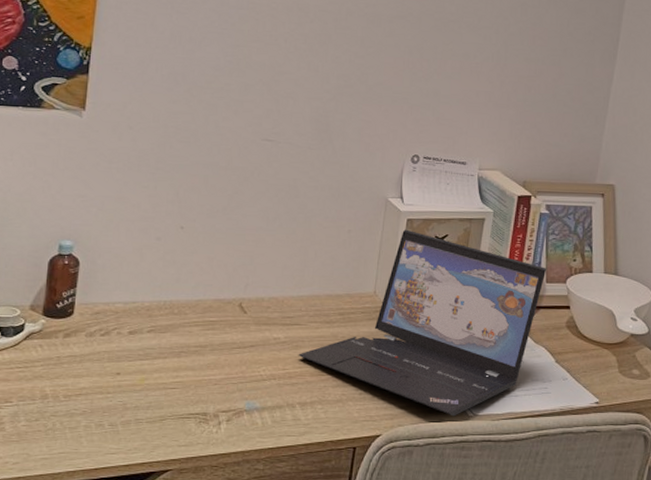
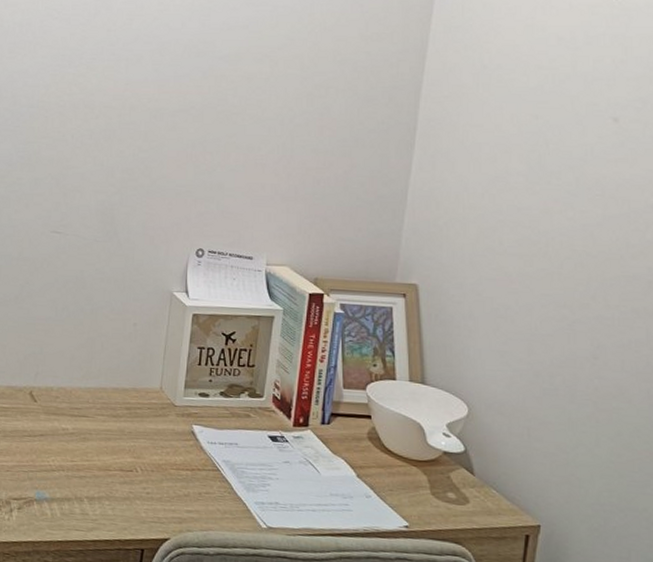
laptop: present [298,229,547,417] -> none [86,324,344,527]

